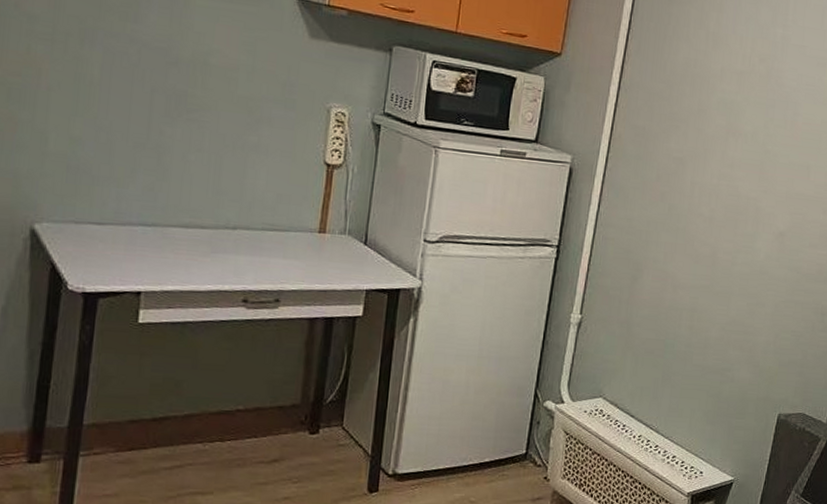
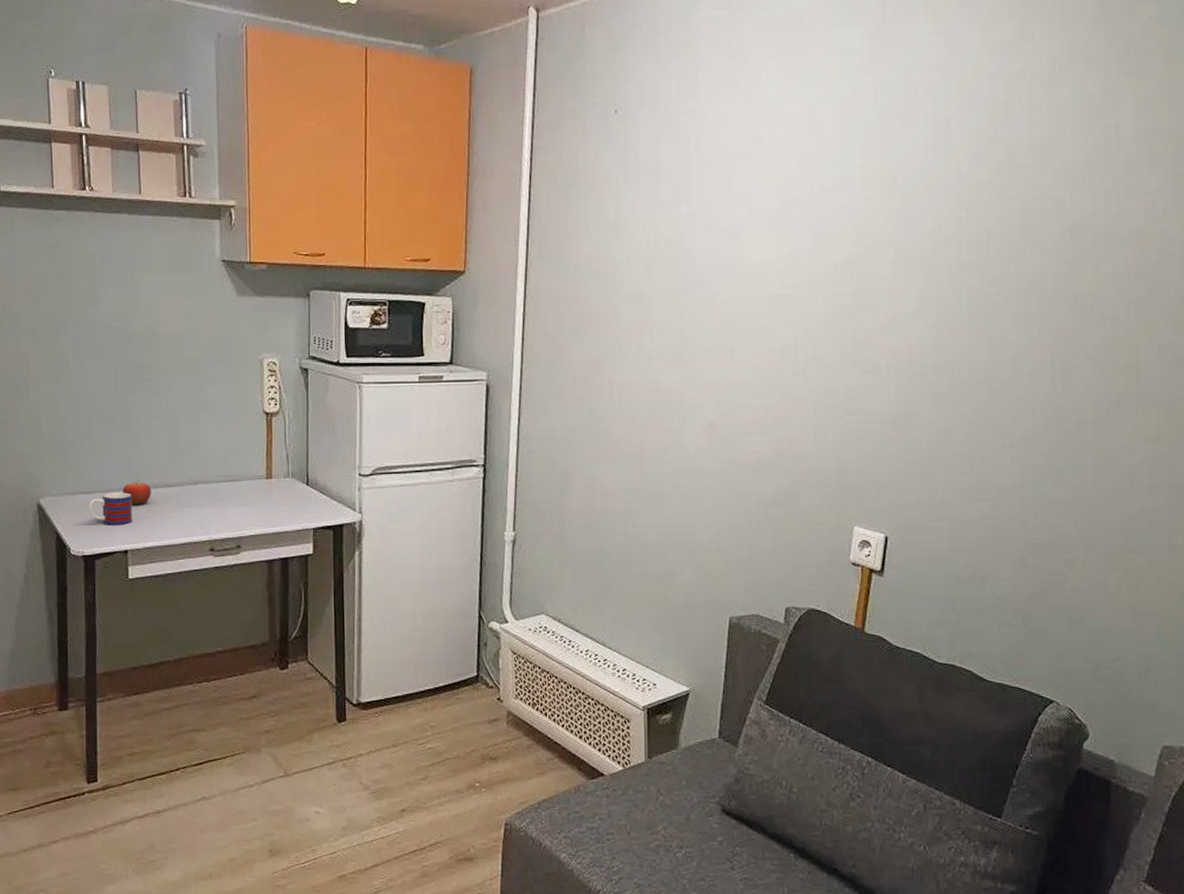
mug: none [97,226,154,264] -> present [88,492,132,525]
fruit: none [143,216,179,244] -> present [123,480,151,505]

